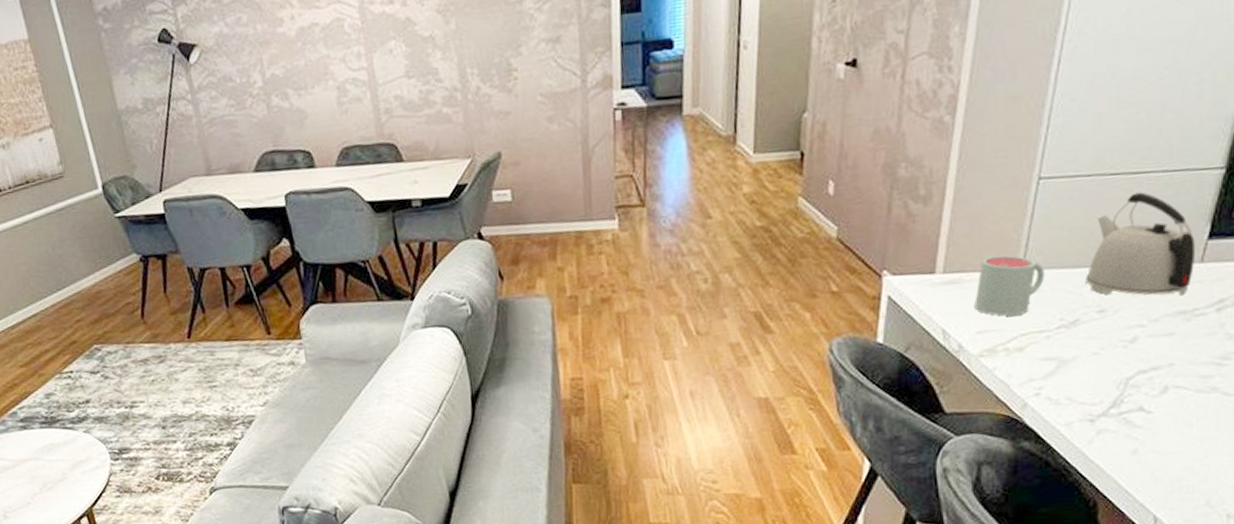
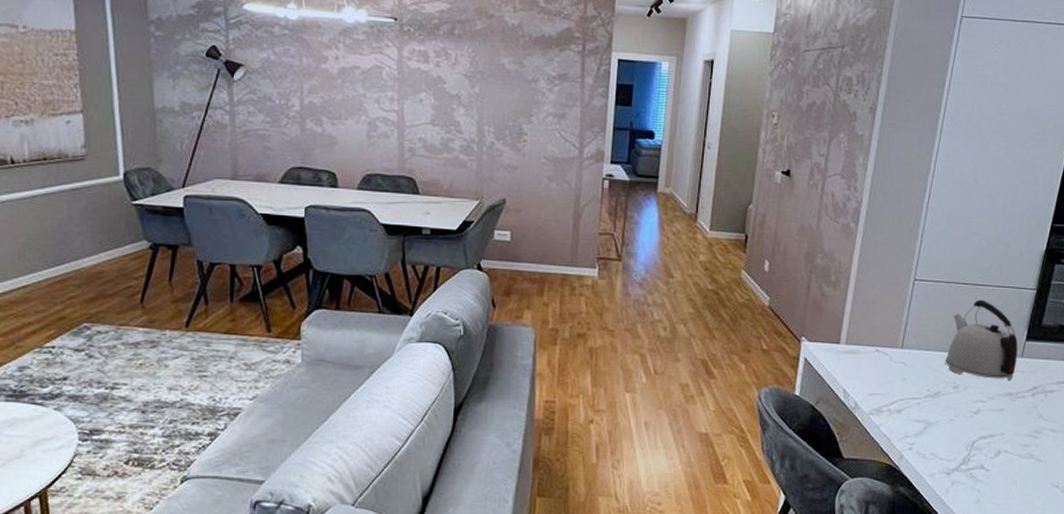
mug: present [974,255,1045,316] -> none [867,335,917,383]

